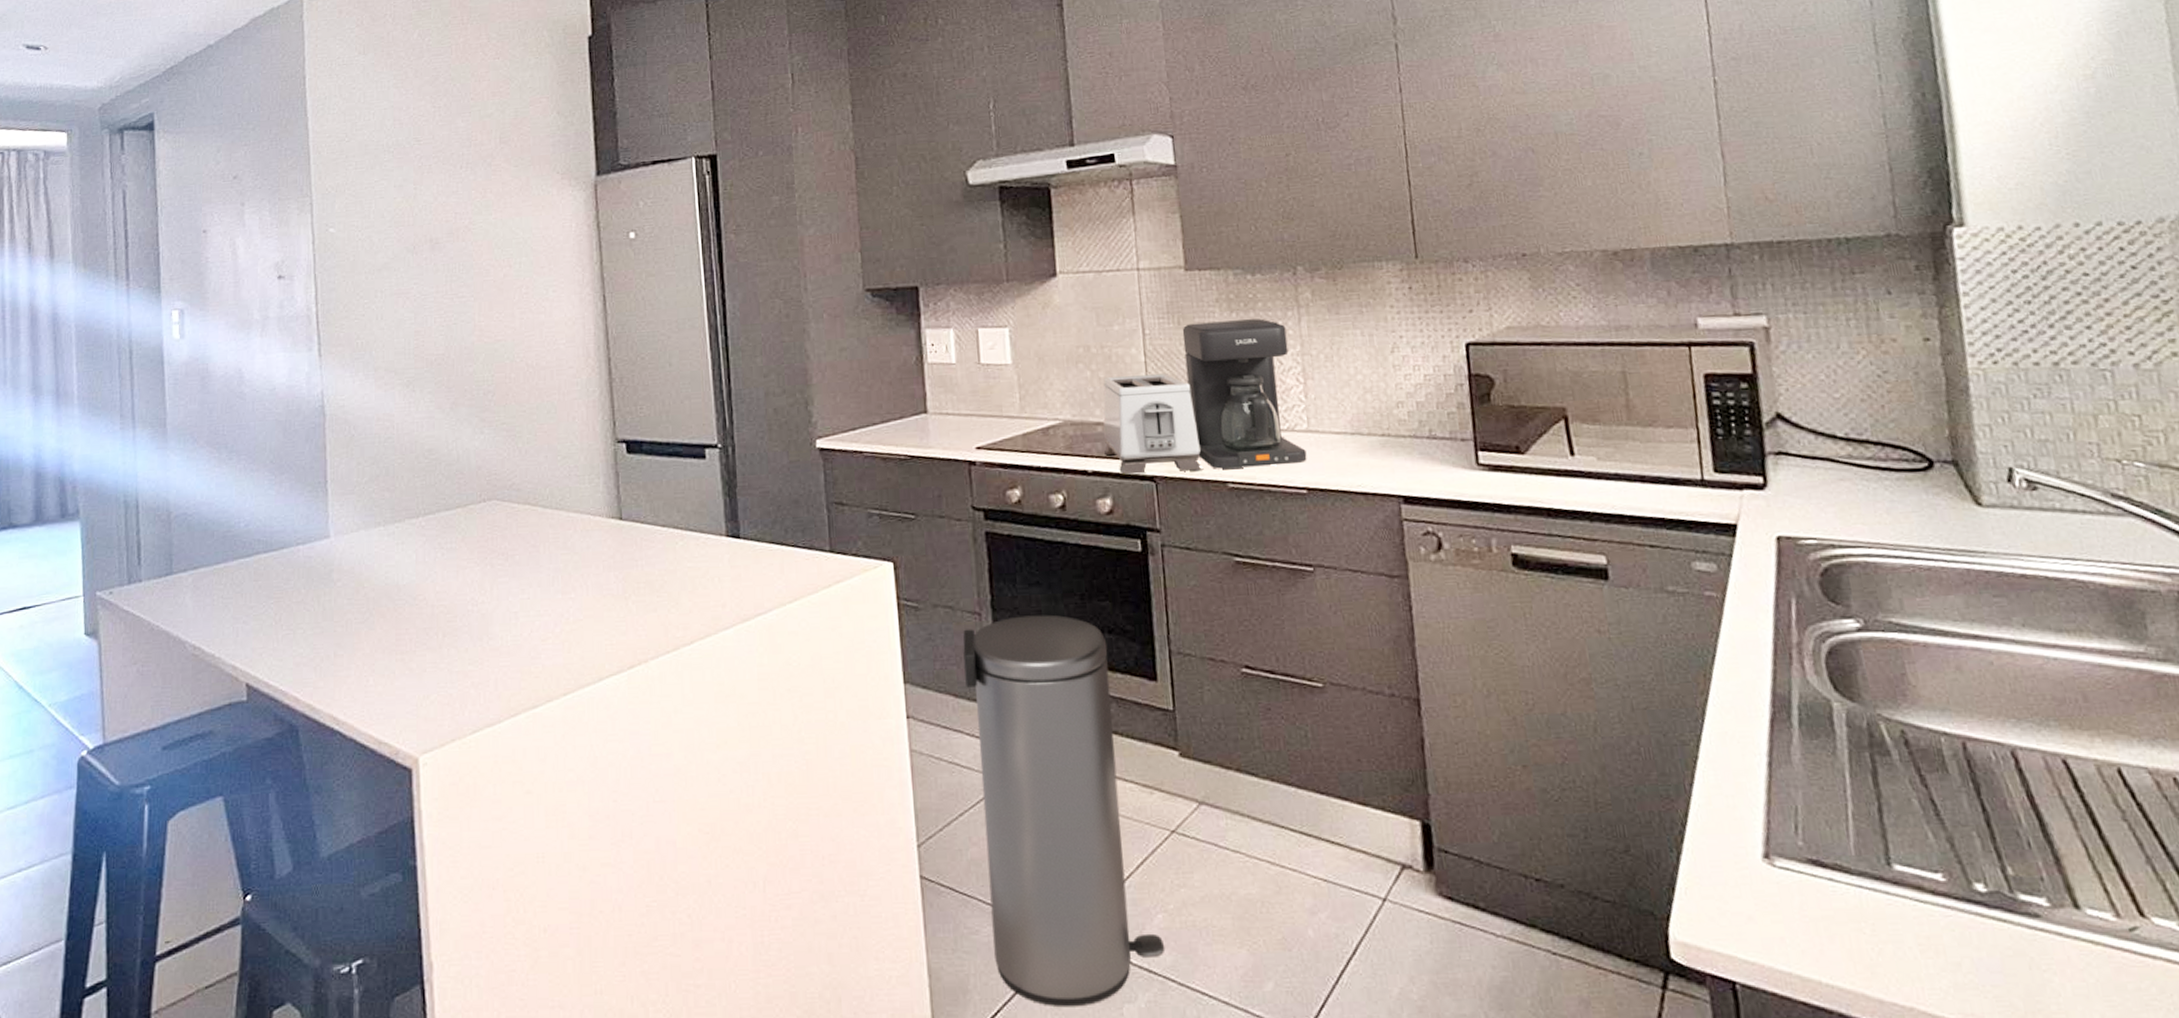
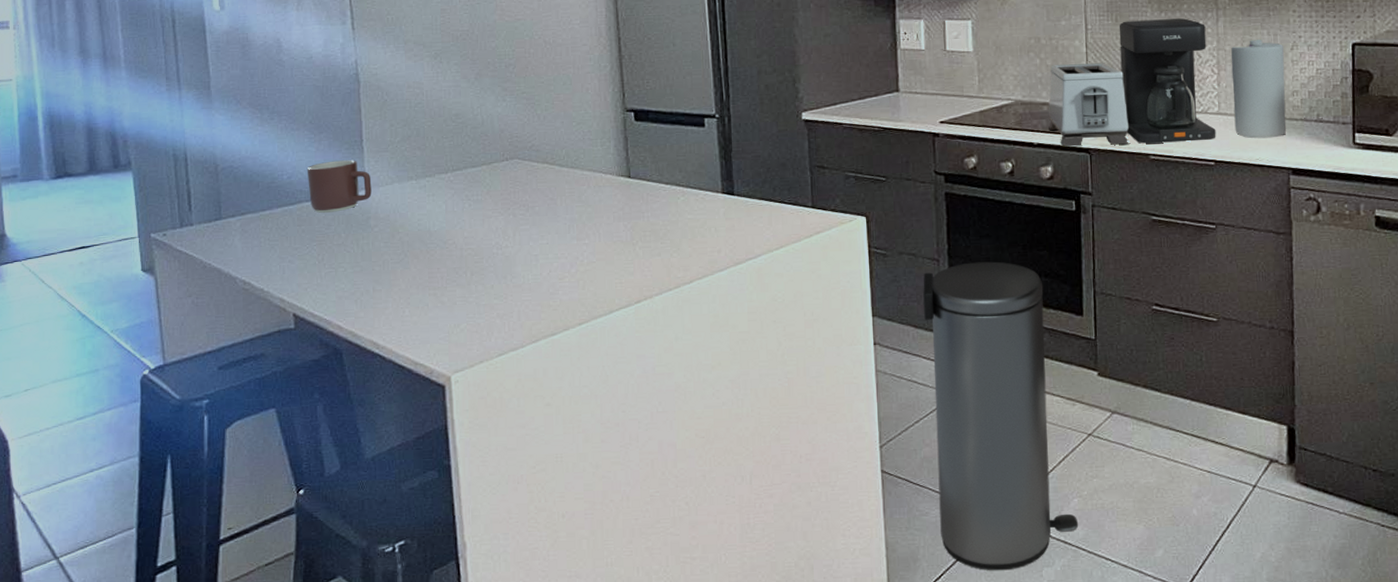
mug: none [265,504,335,567] -> present [306,160,372,214]
paper towel holder: none [1318,340,1393,461] -> present [1231,38,1287,139]

